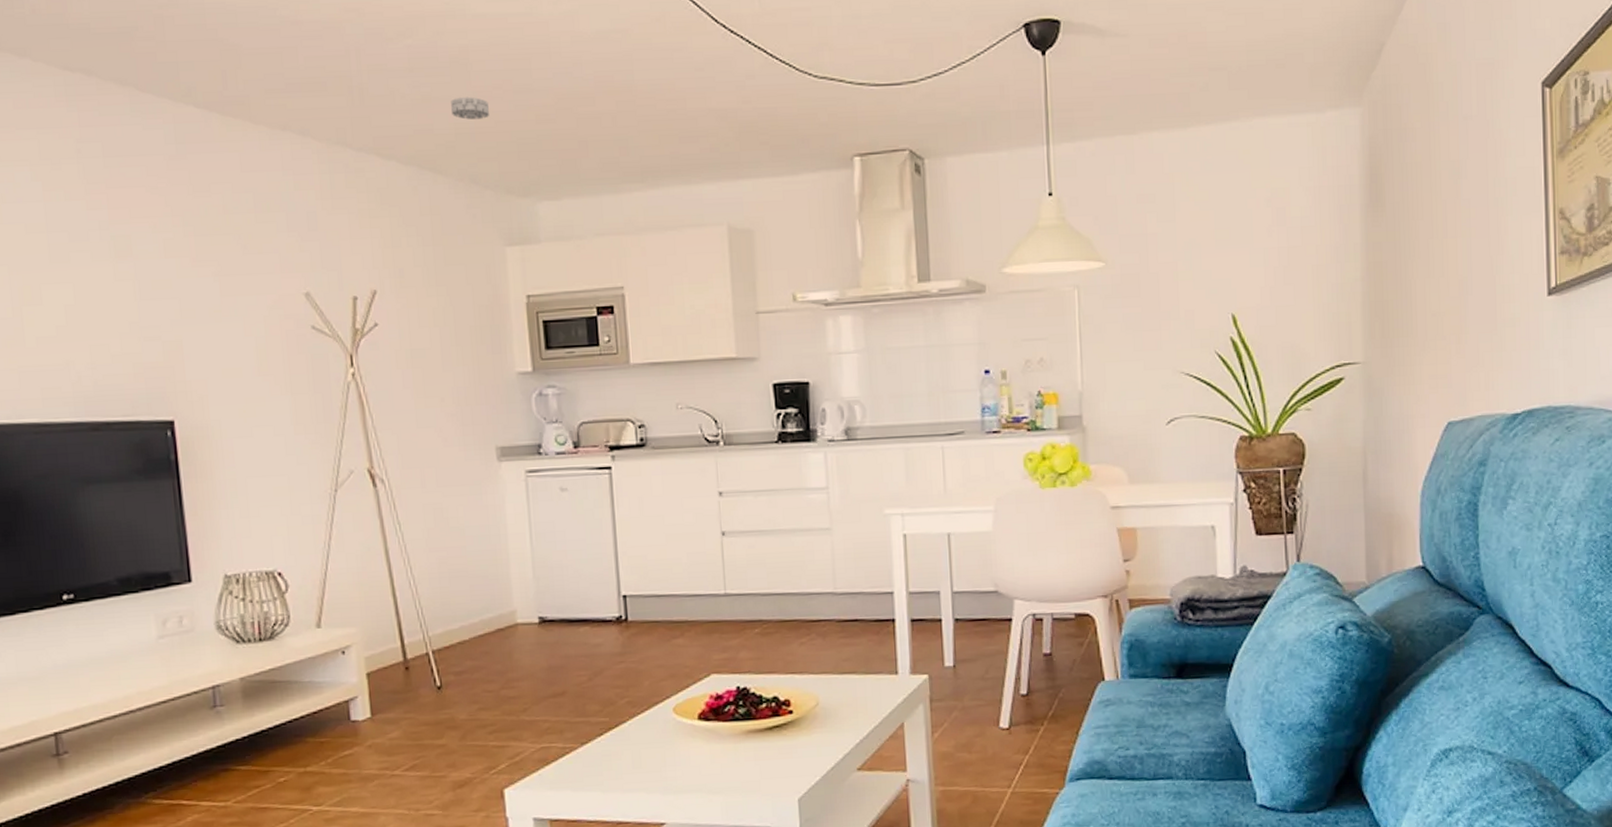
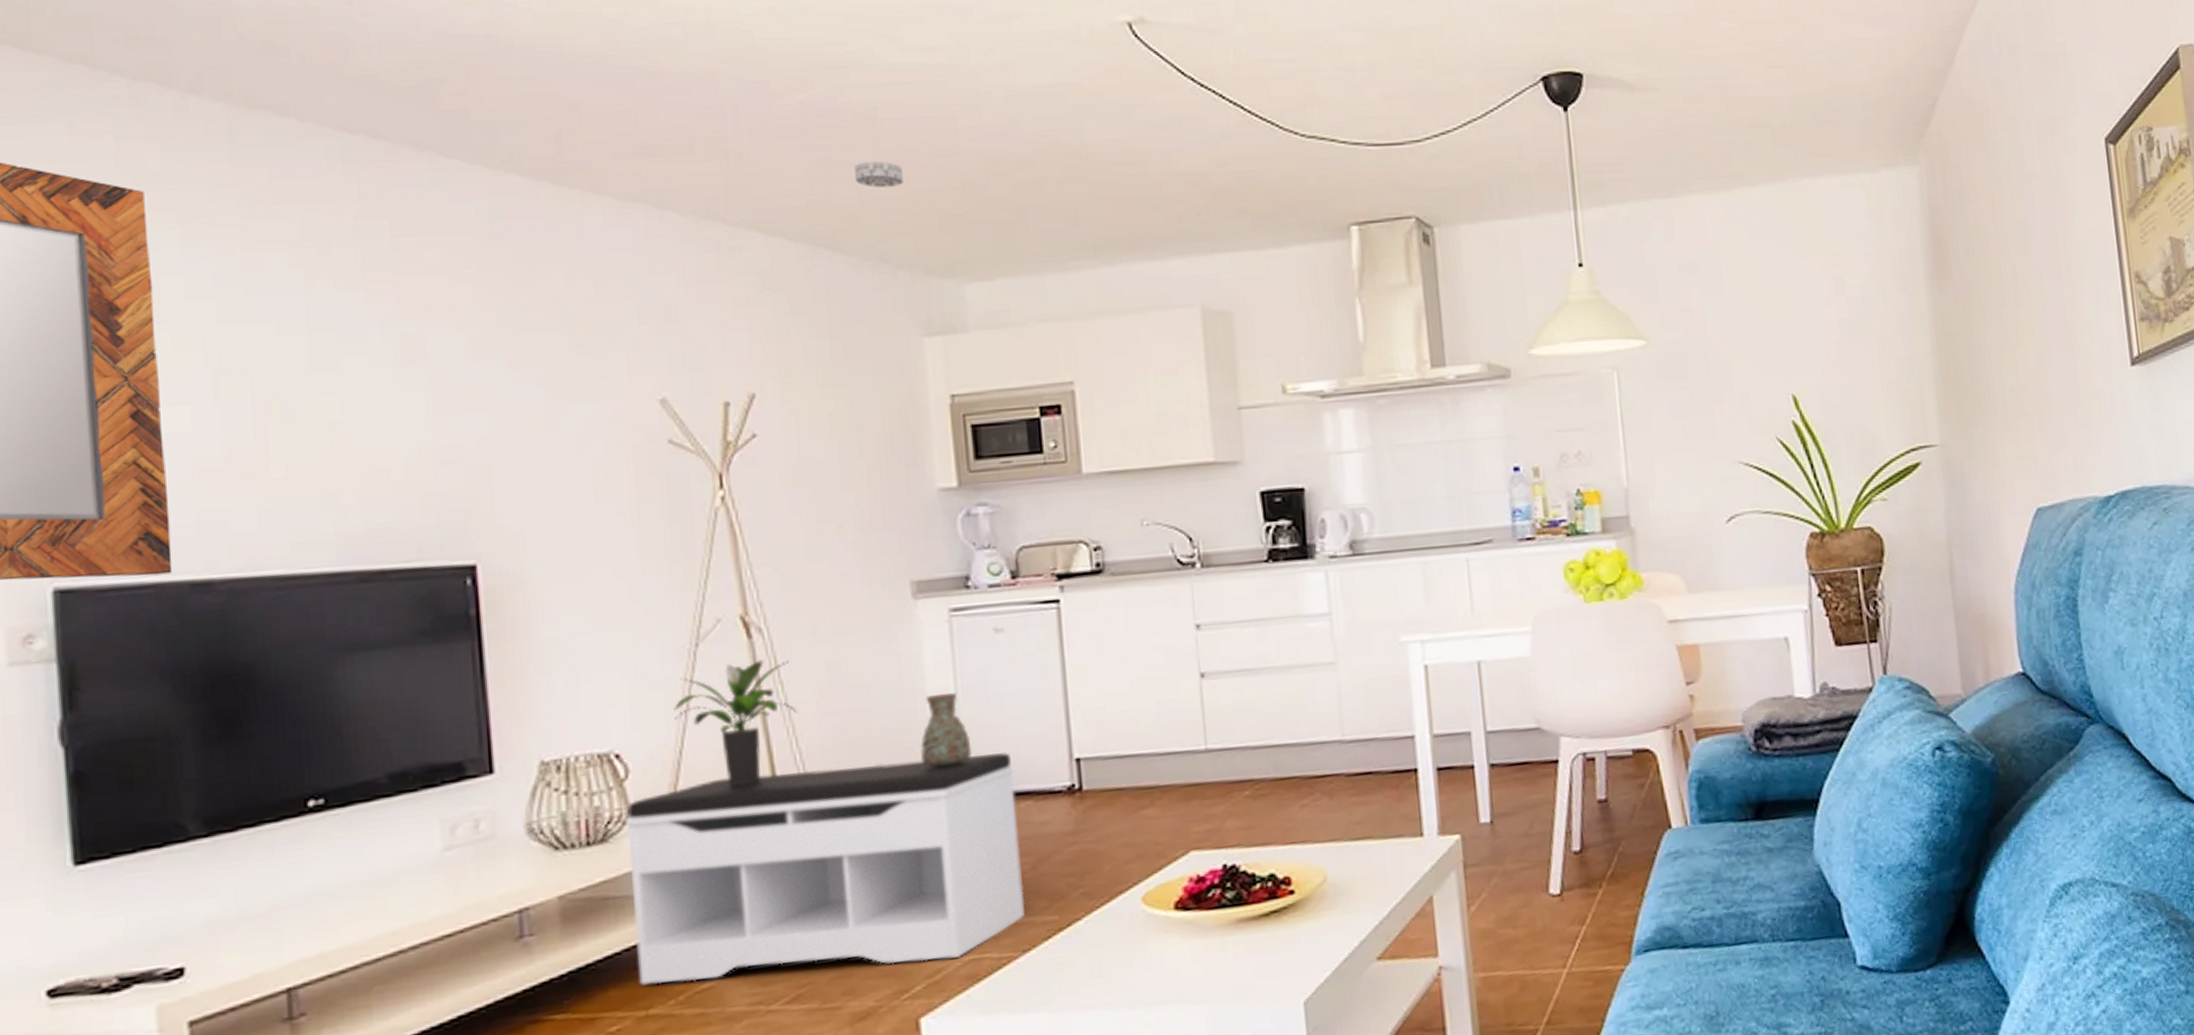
bench: none [286,588,583,749] -> present [625,753,1025,985]
potted plant: none [320,504,411,602] -> present [674,660,797,787]
decorative vase: none [503,538,543,596] -> present [920,693,972,767]

